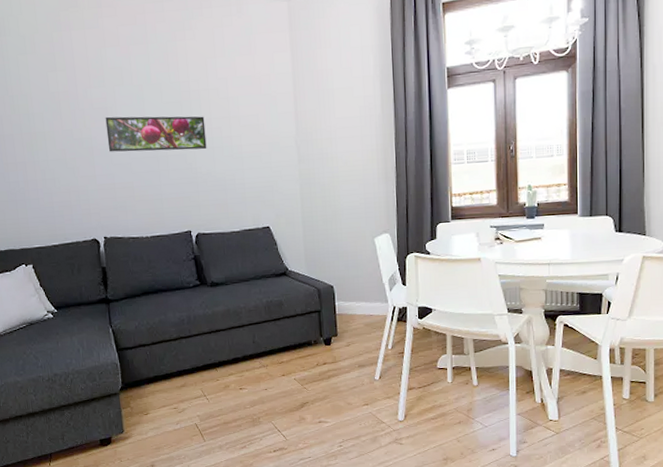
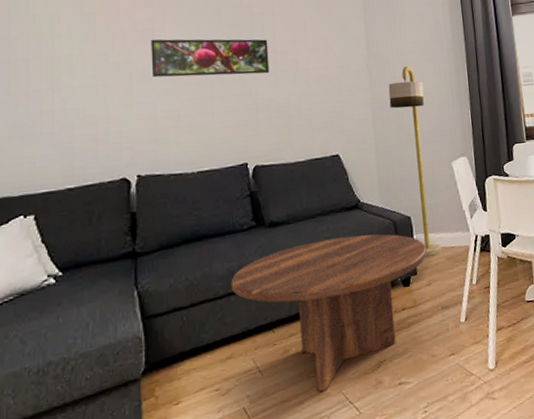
coffee table: none [181,298,347,420] -> present [231,234,427,392]
floor lamp: none [315,143,361,322] -> present [388,66,442,257]

